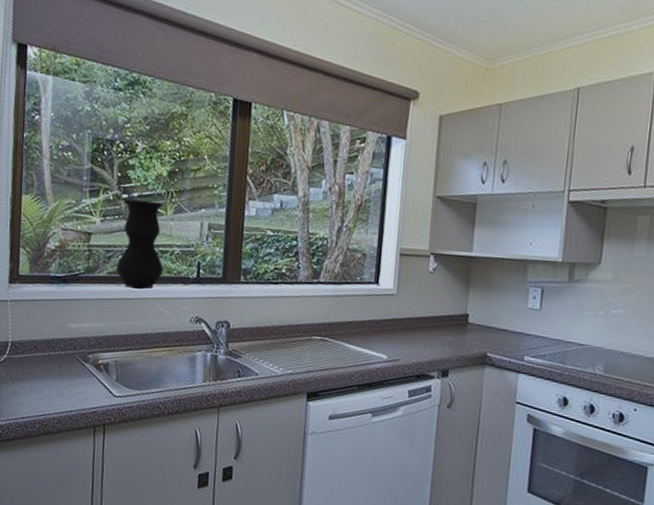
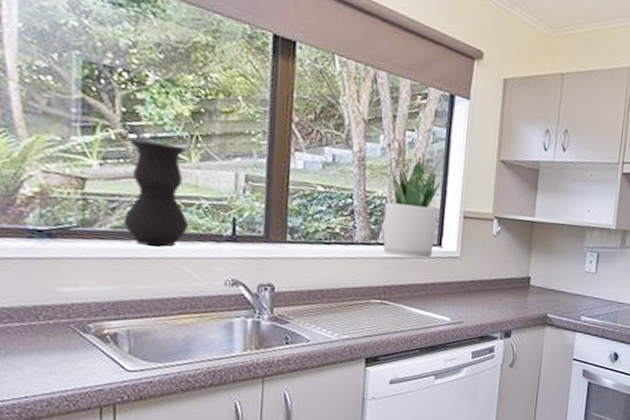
planter: none [324,197,379,296] -> present [383,156,442,258]

